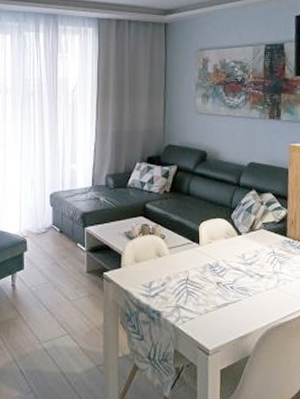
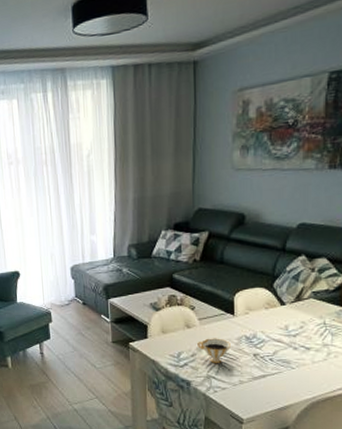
teacup: none [167,267,197,293] -> present [197,338,231,364]

